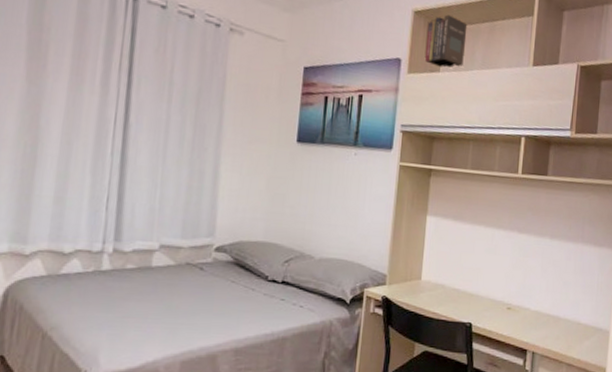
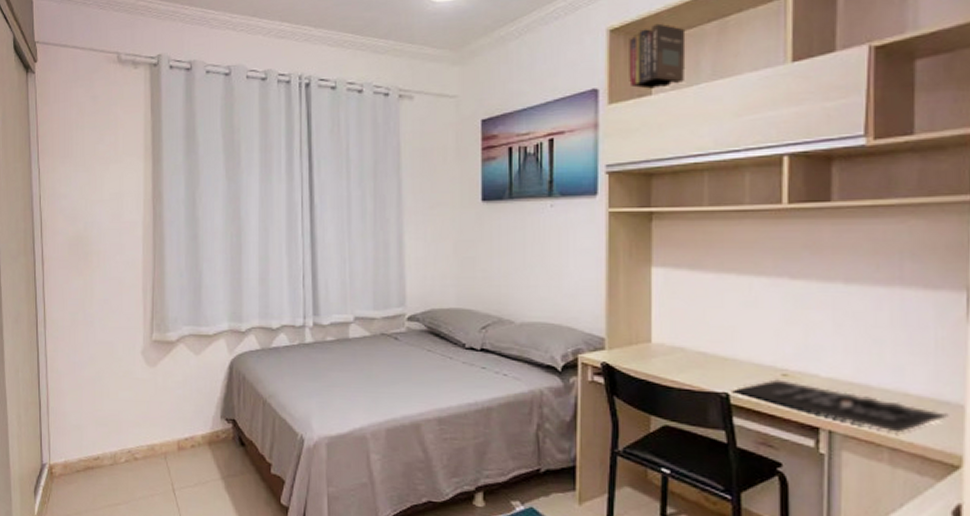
computer keyboard: none [474,312,601,352] -> present [732,379,949,433]

